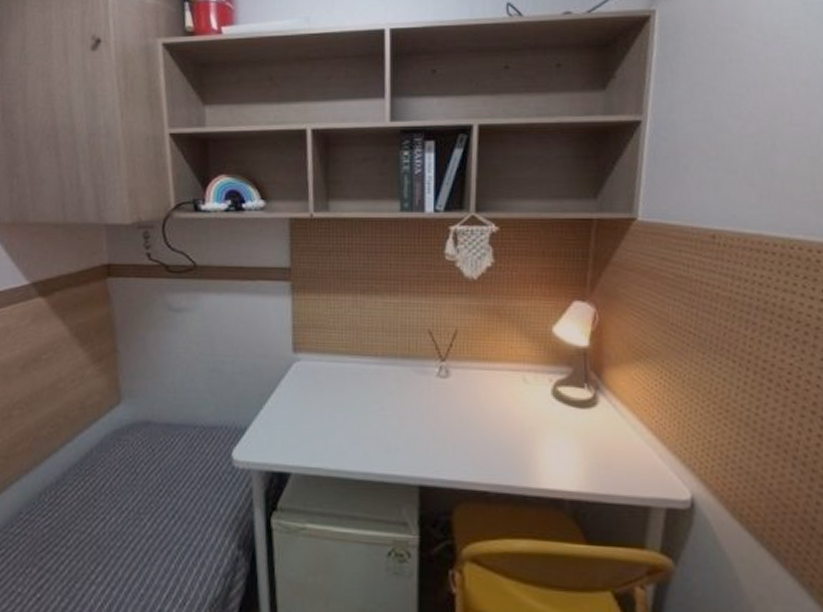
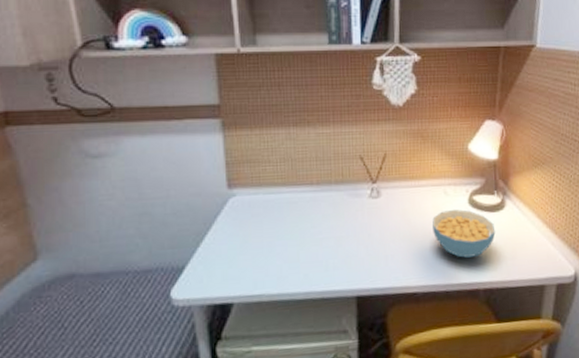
cereal bowl: none [508,399,586,459] -> present [432,209,496,258]

